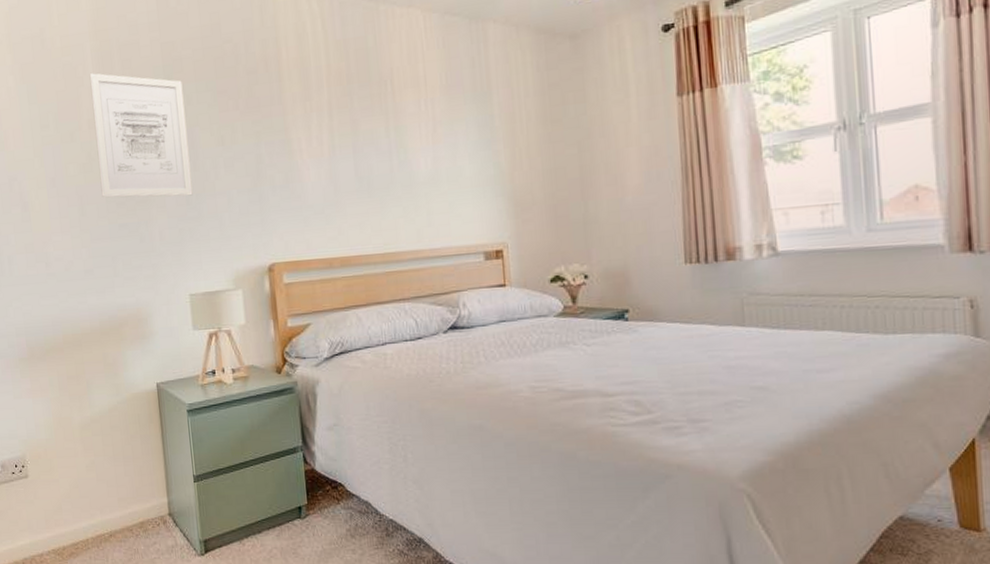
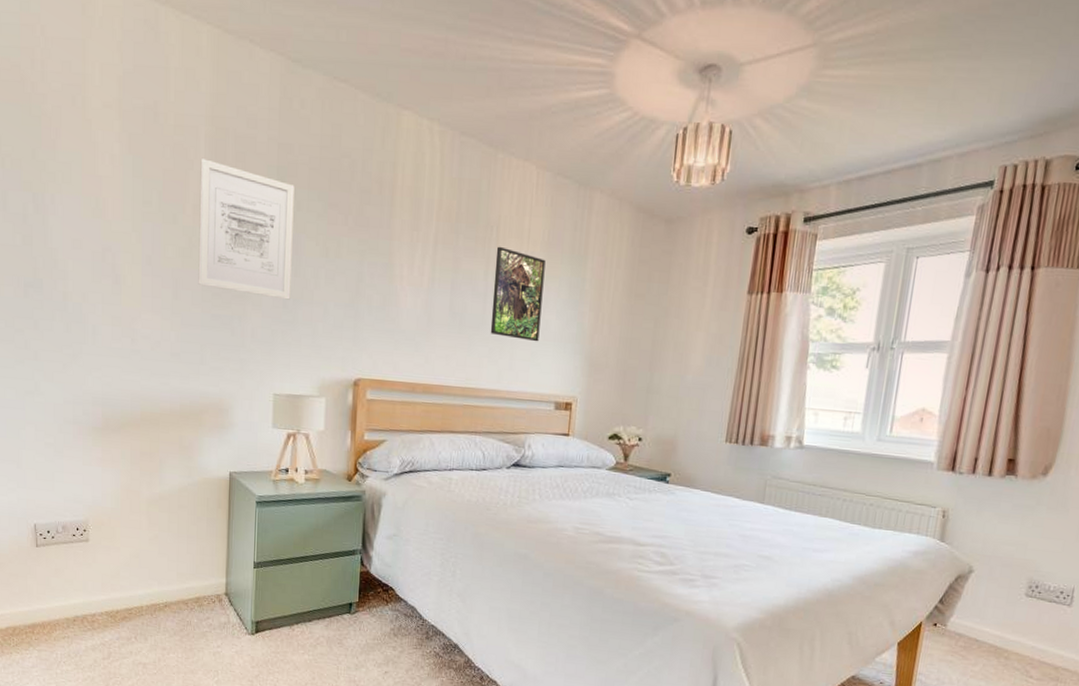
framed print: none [394,99,455,193] -> present [490,246,546,342]

